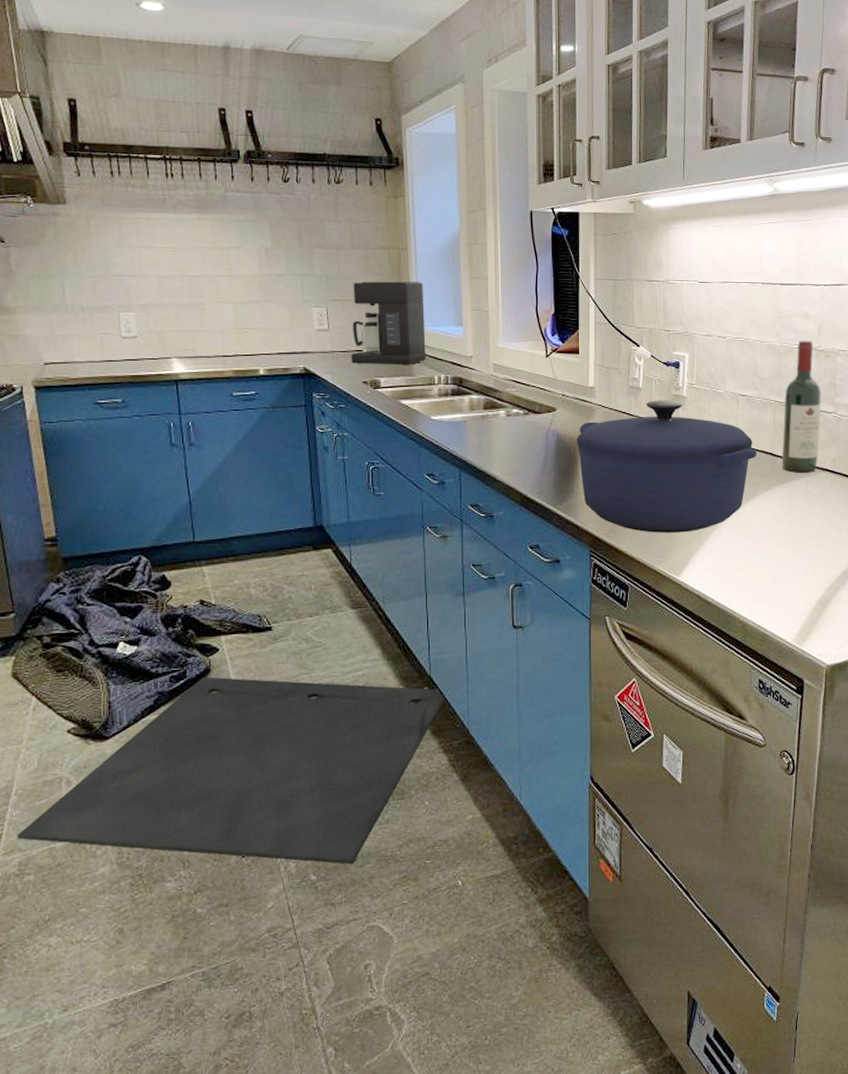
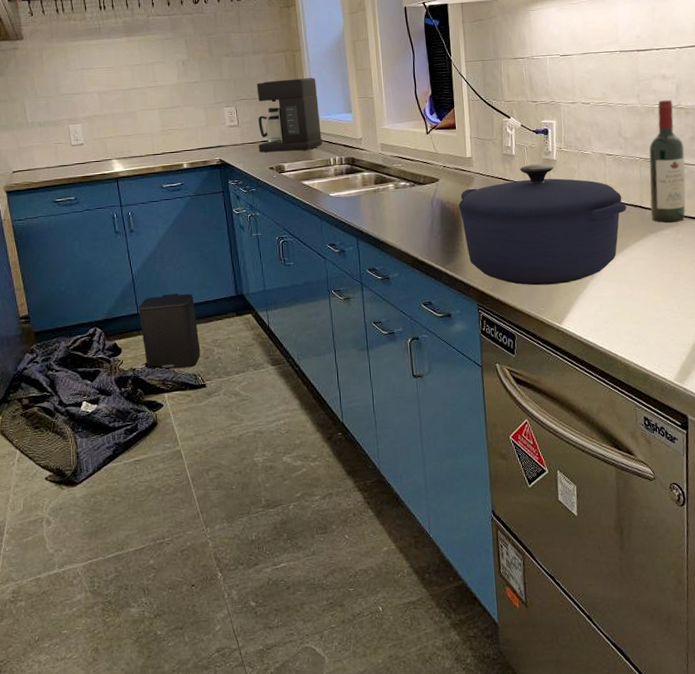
door mat: present [17,677,446,864] -> none [10,429,358,592]
pedal bin: none [194,520,268,608] -> present [138,293,201,369]

